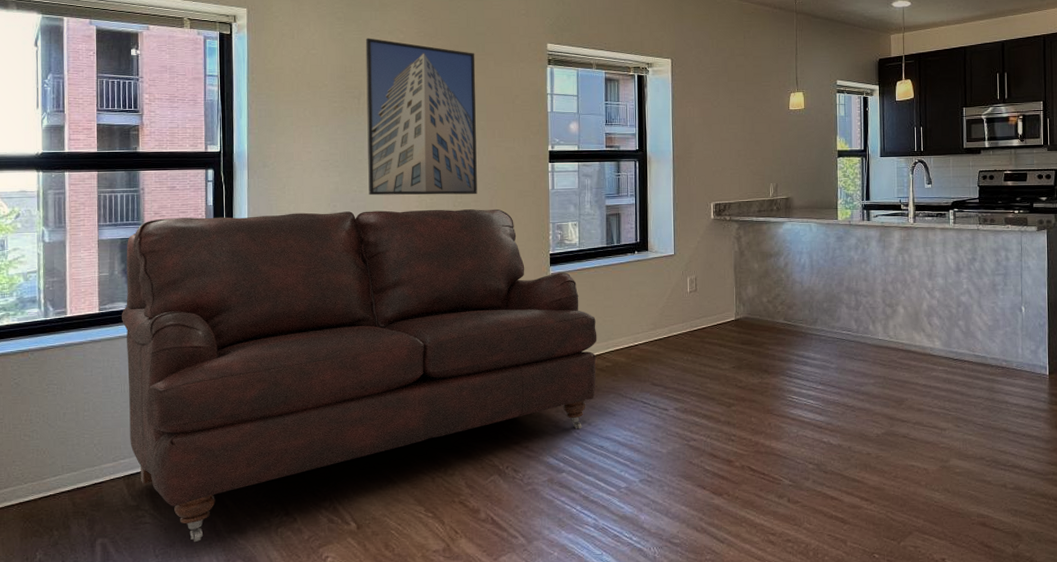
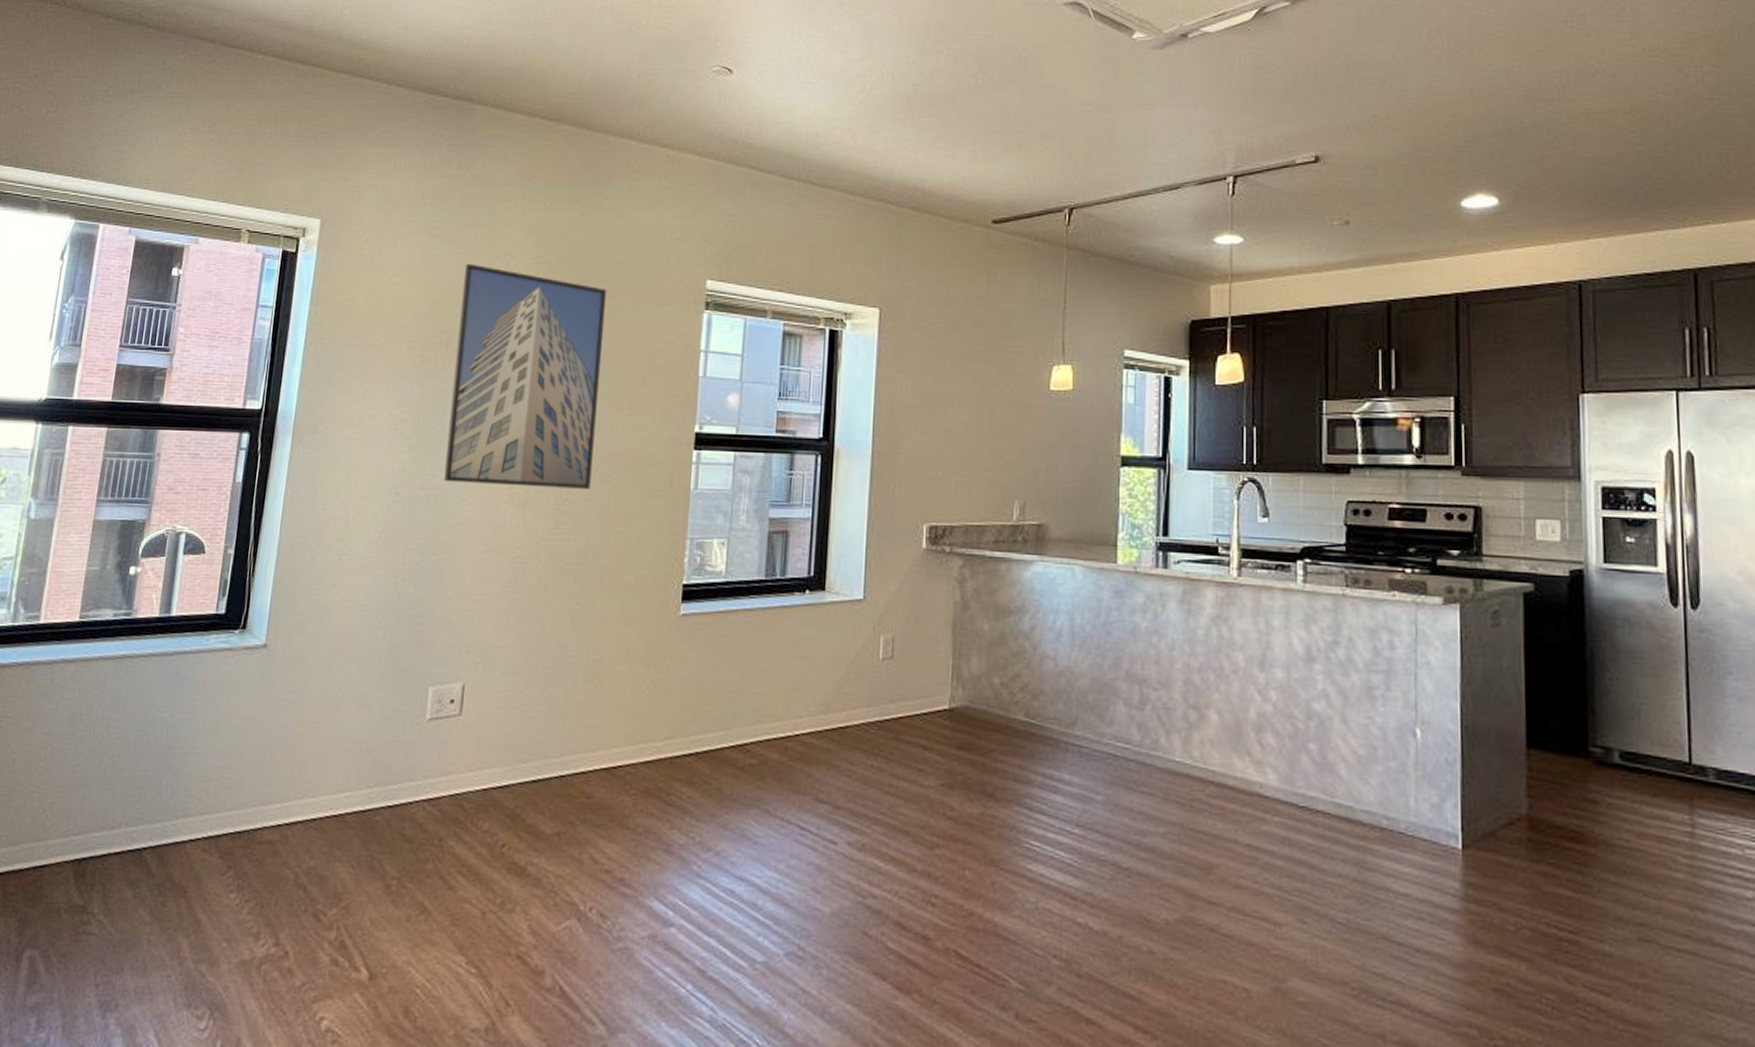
sofa: present [122,209,597,542] -> none [88,496,741,971]

